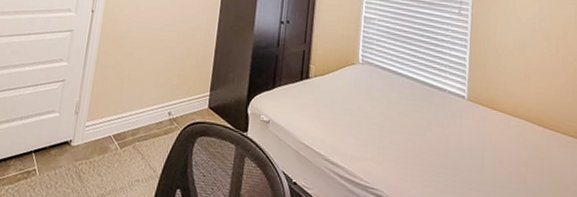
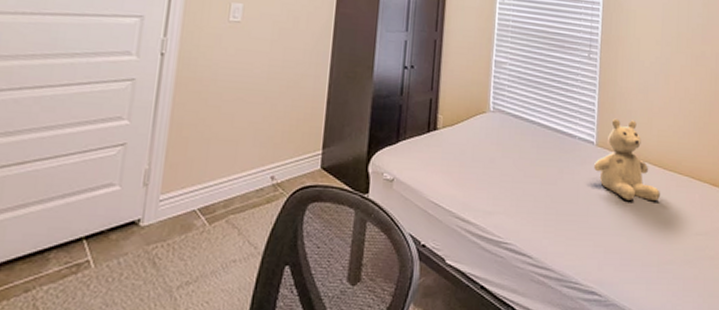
teddy bear: none [465,74,540,161] -> present [594,118,660,202]

